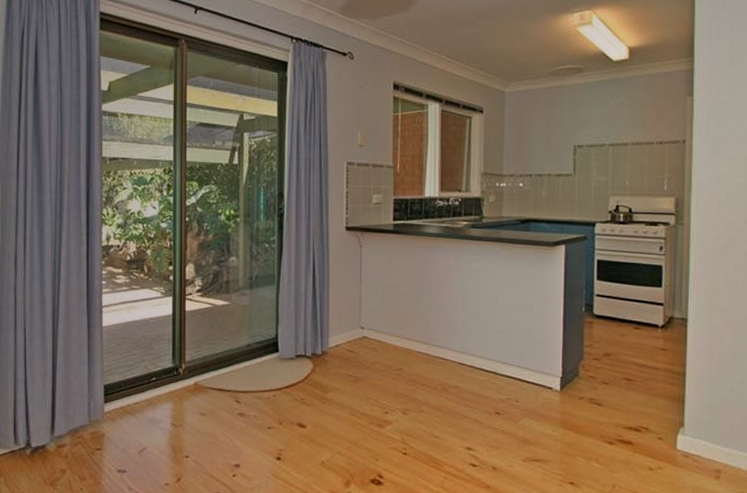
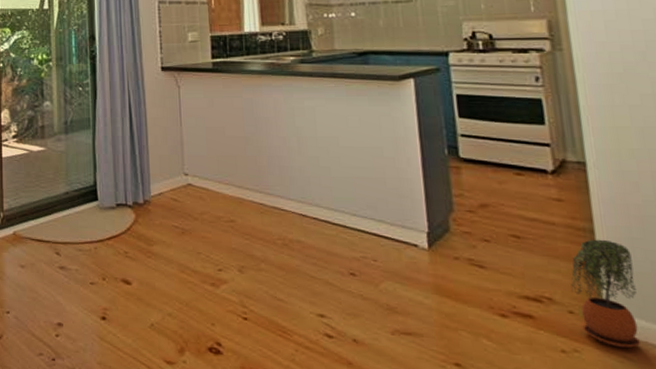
potted plant: none [663,380,709,465] -> present [571,239,640,349]

